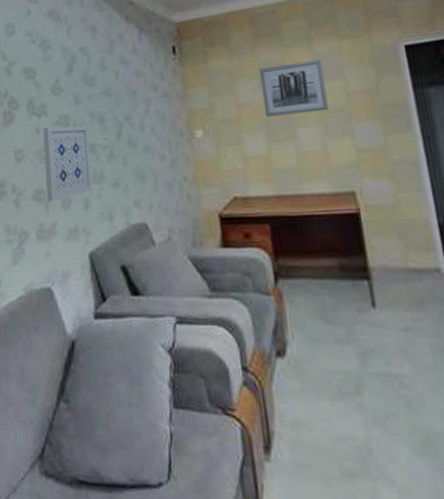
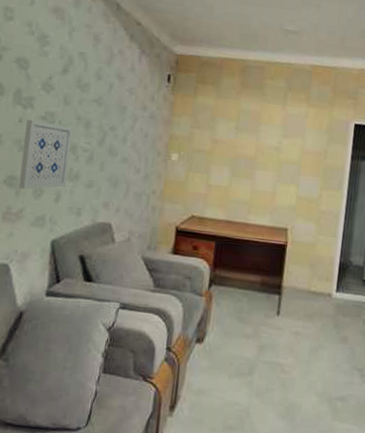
wall art: present [259,59,329,117] -> none [234,114,290,161]

